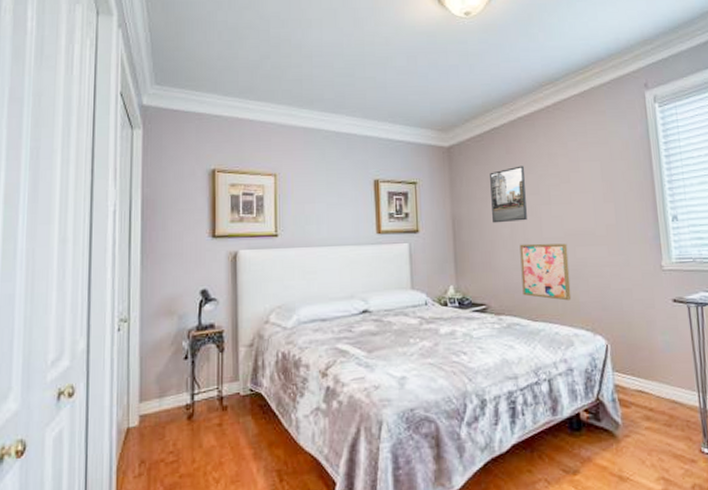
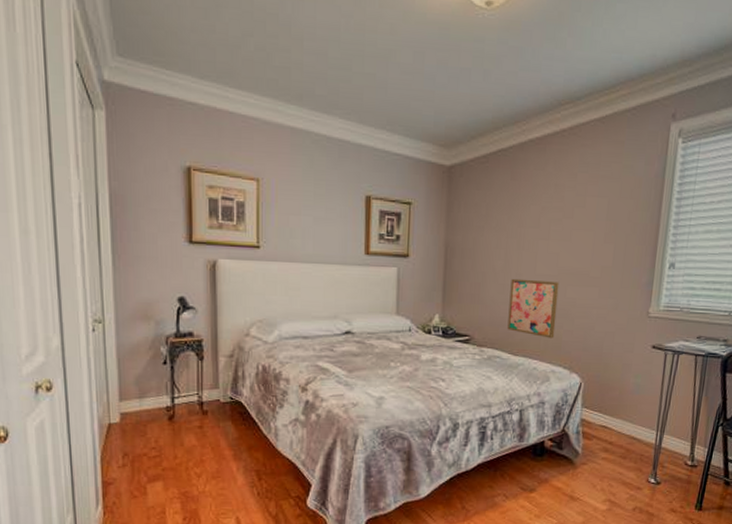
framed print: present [490,165,527,223] -> none [487,195,527,255]

